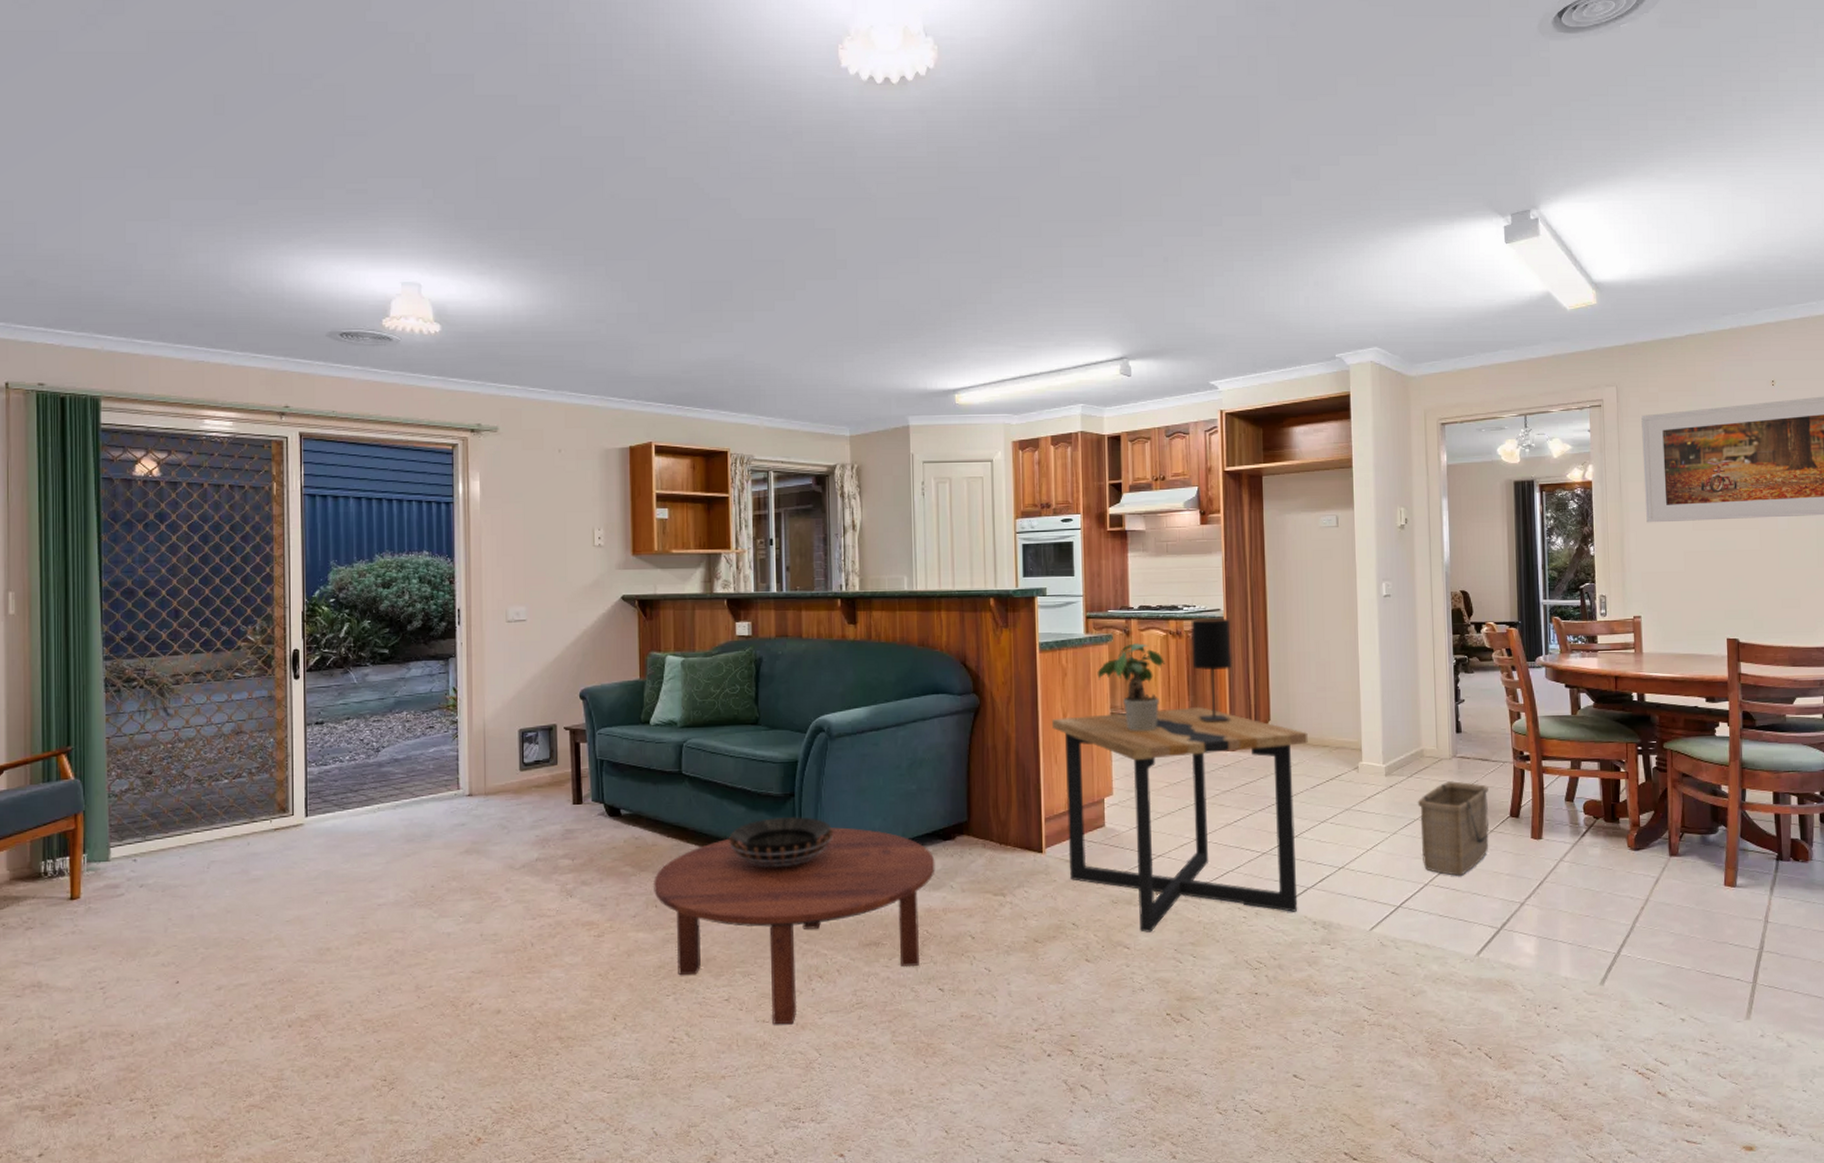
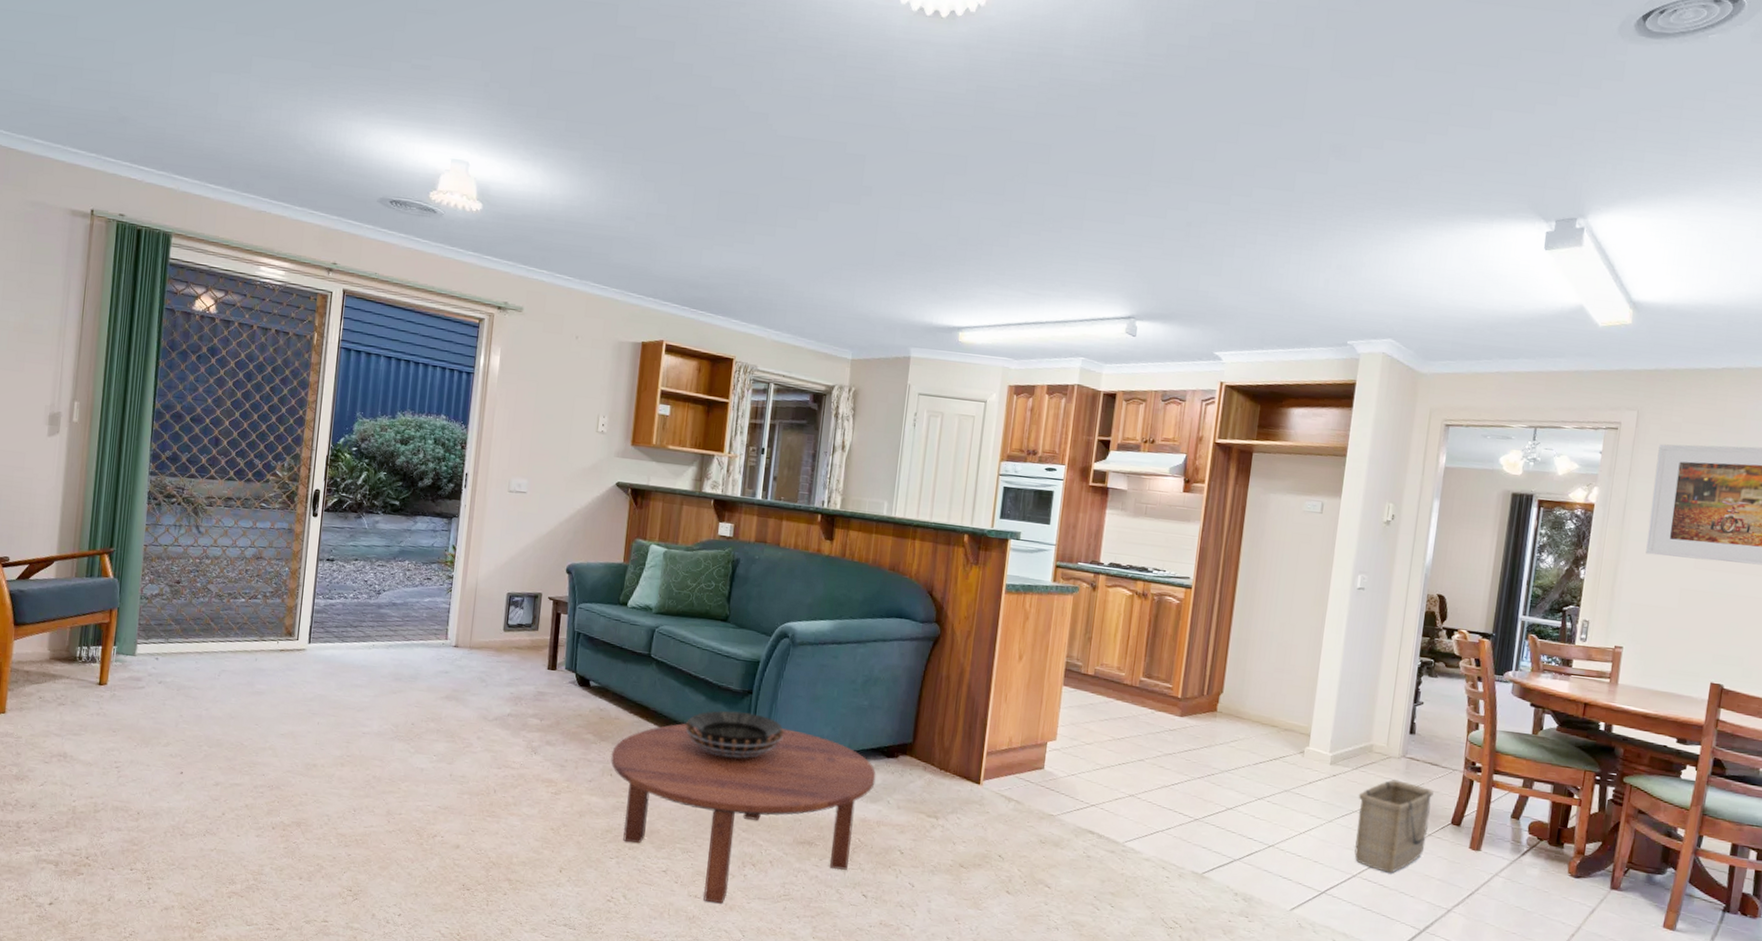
side table: present [1051,706,1308,932] -> none [1003,659,1258,881]
potted plant: present [1097,643,1166,731] -> none [1058,598,1128,685]
table lamp: present [1191,618,1233,722] -> none [1151,583,1198,688]

